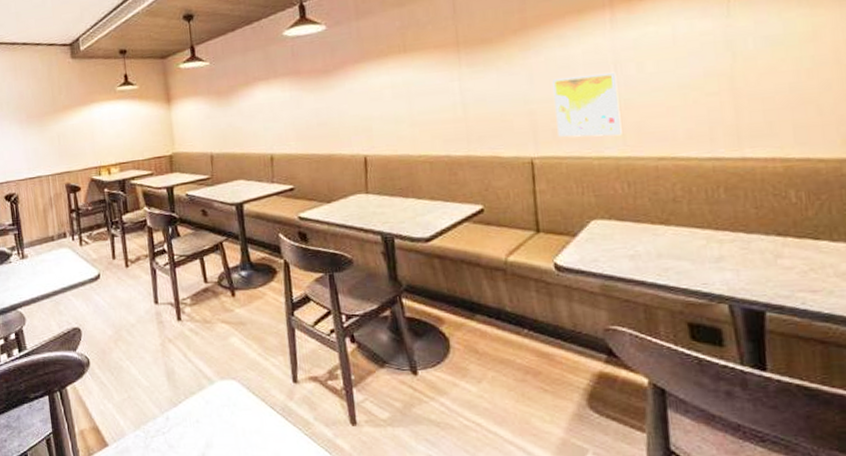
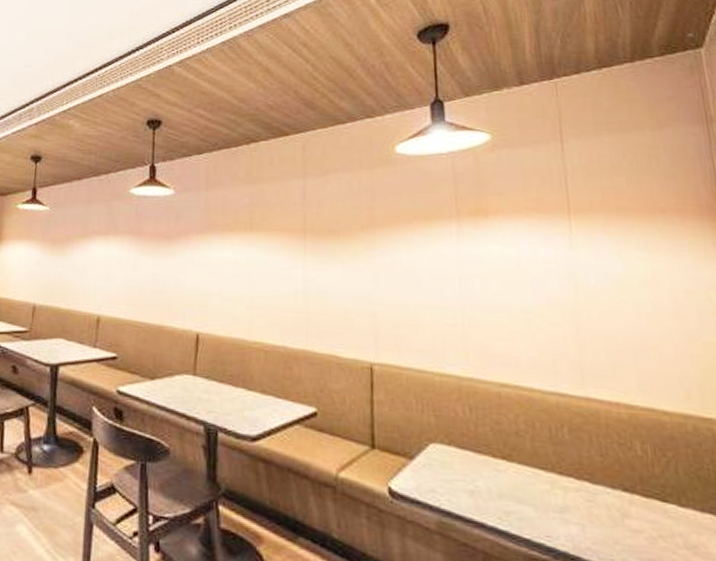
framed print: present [553,72,622,137] -> none [397,283,465,354]

